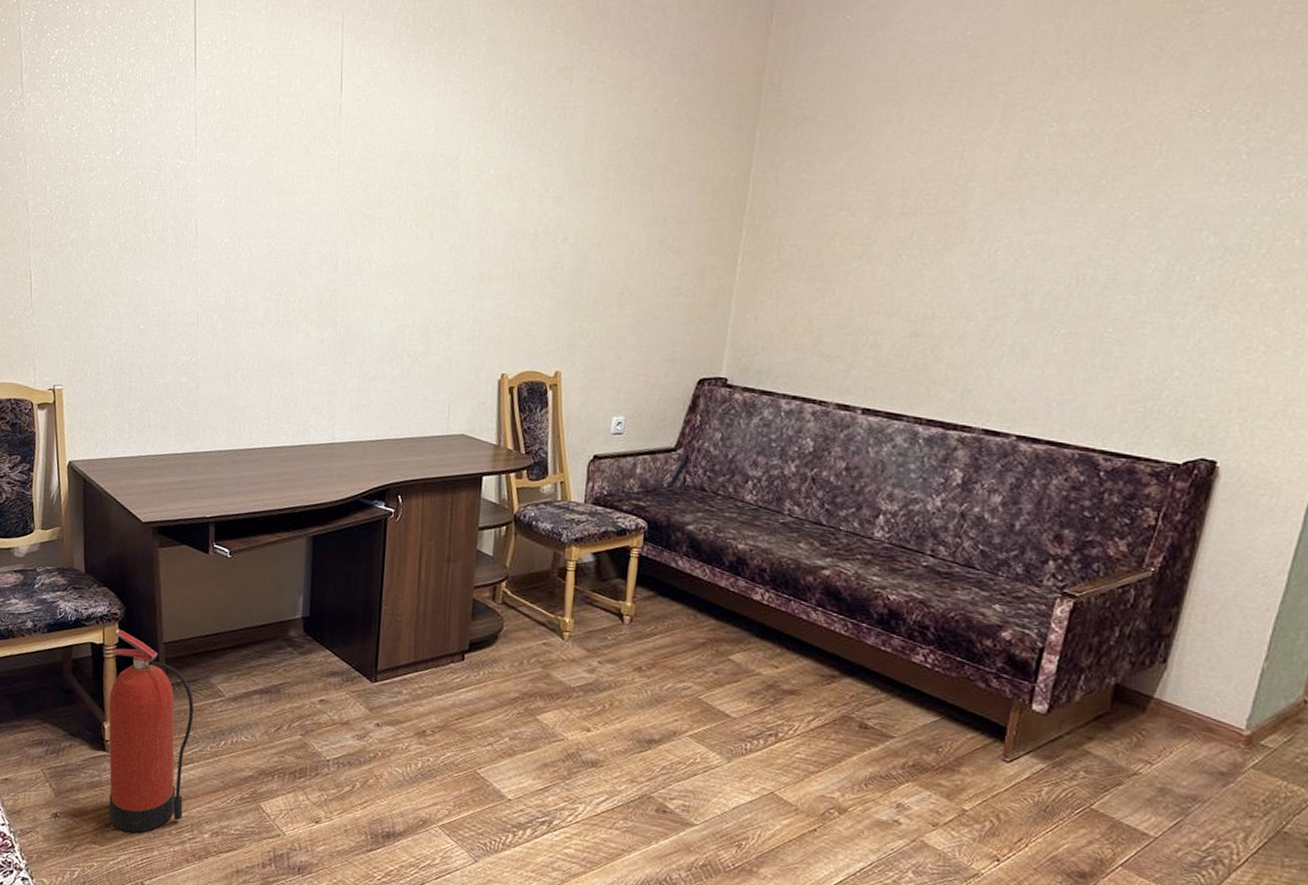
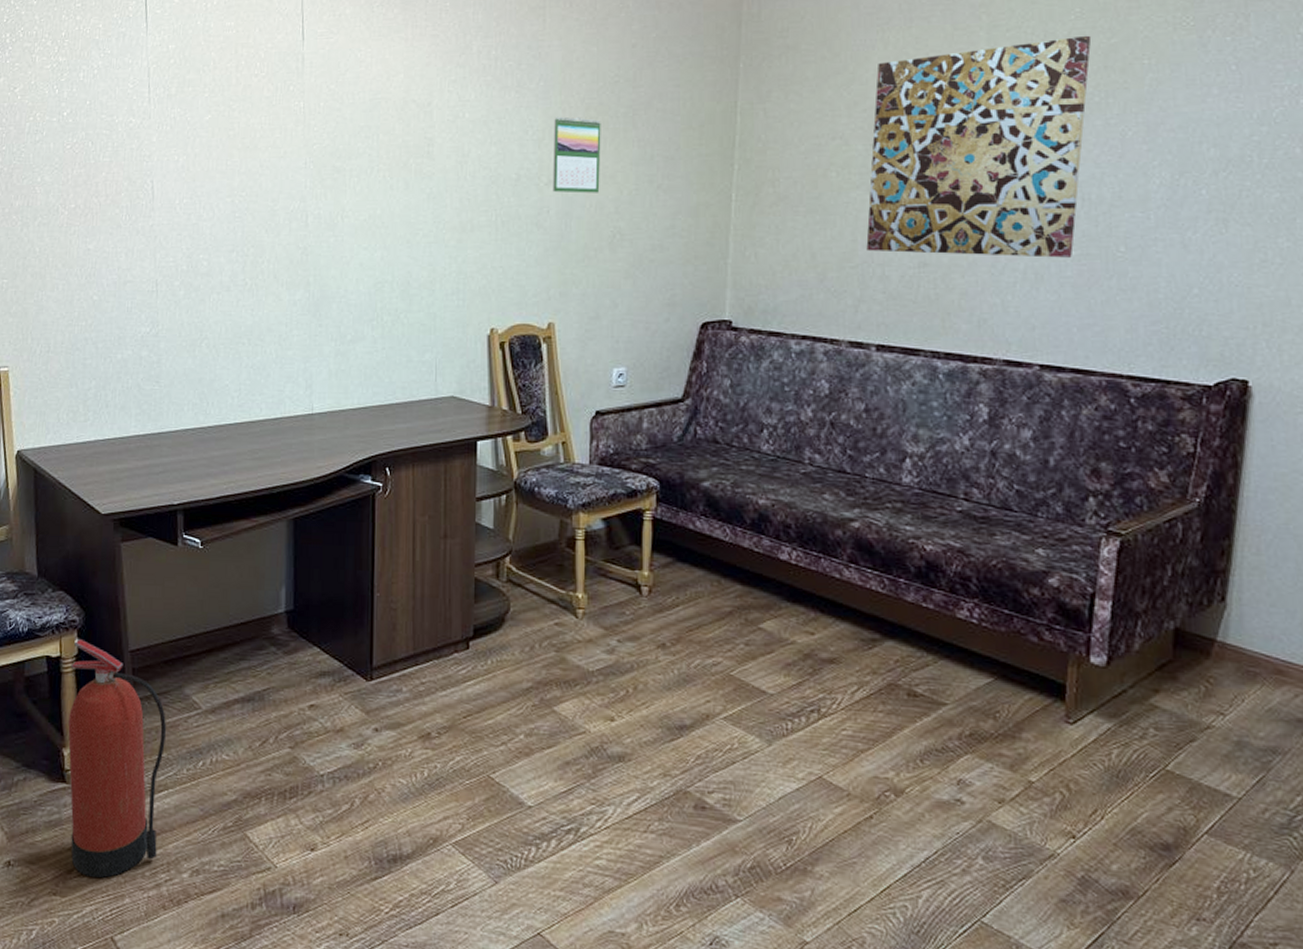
calendar: none [568,176,619,251] -> present [552,116,601,193]
wall art: none [862,118,1106,335] -> present [866,35,1092,258]

